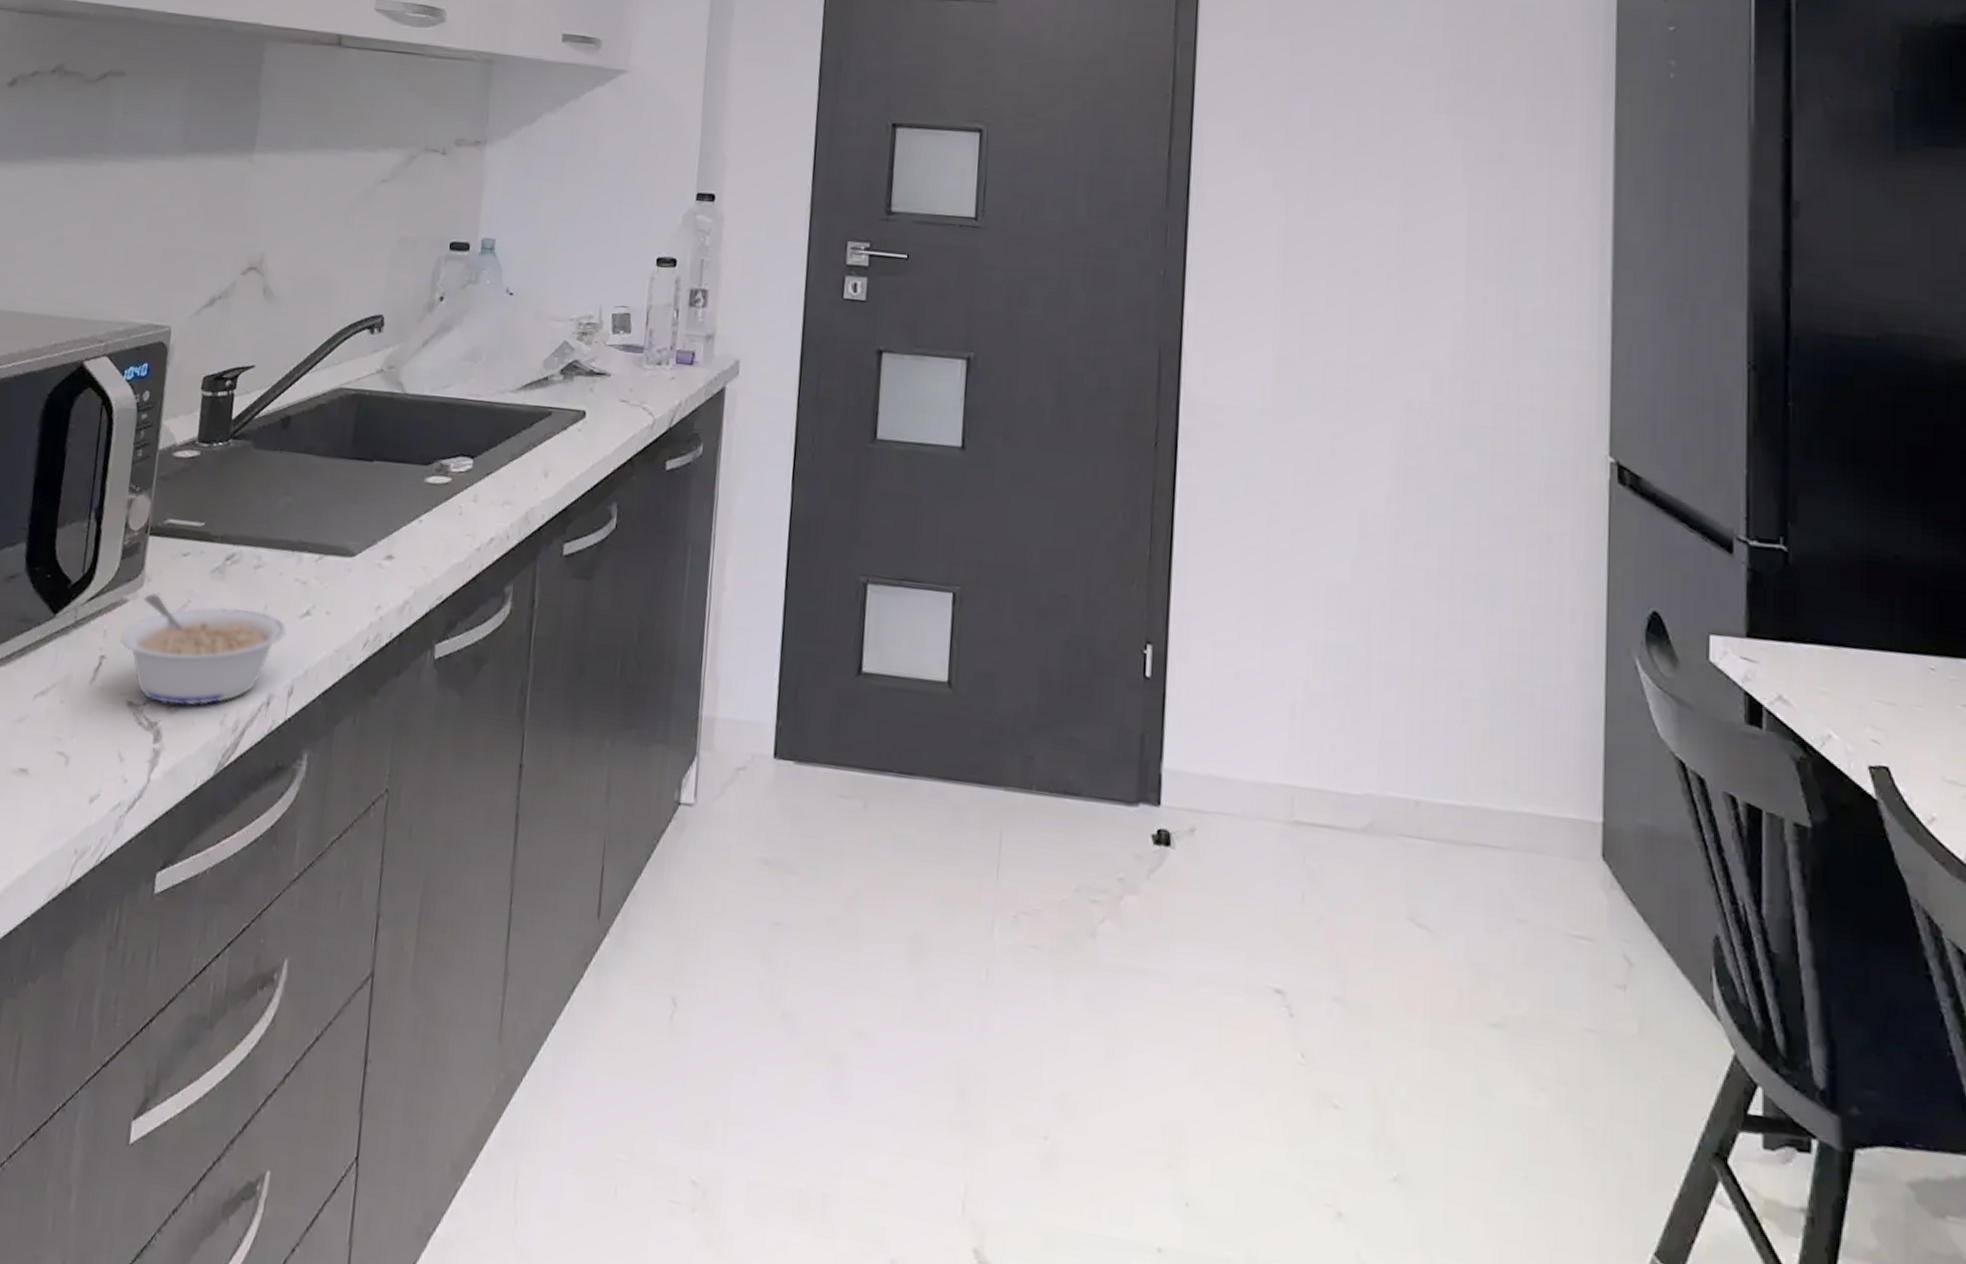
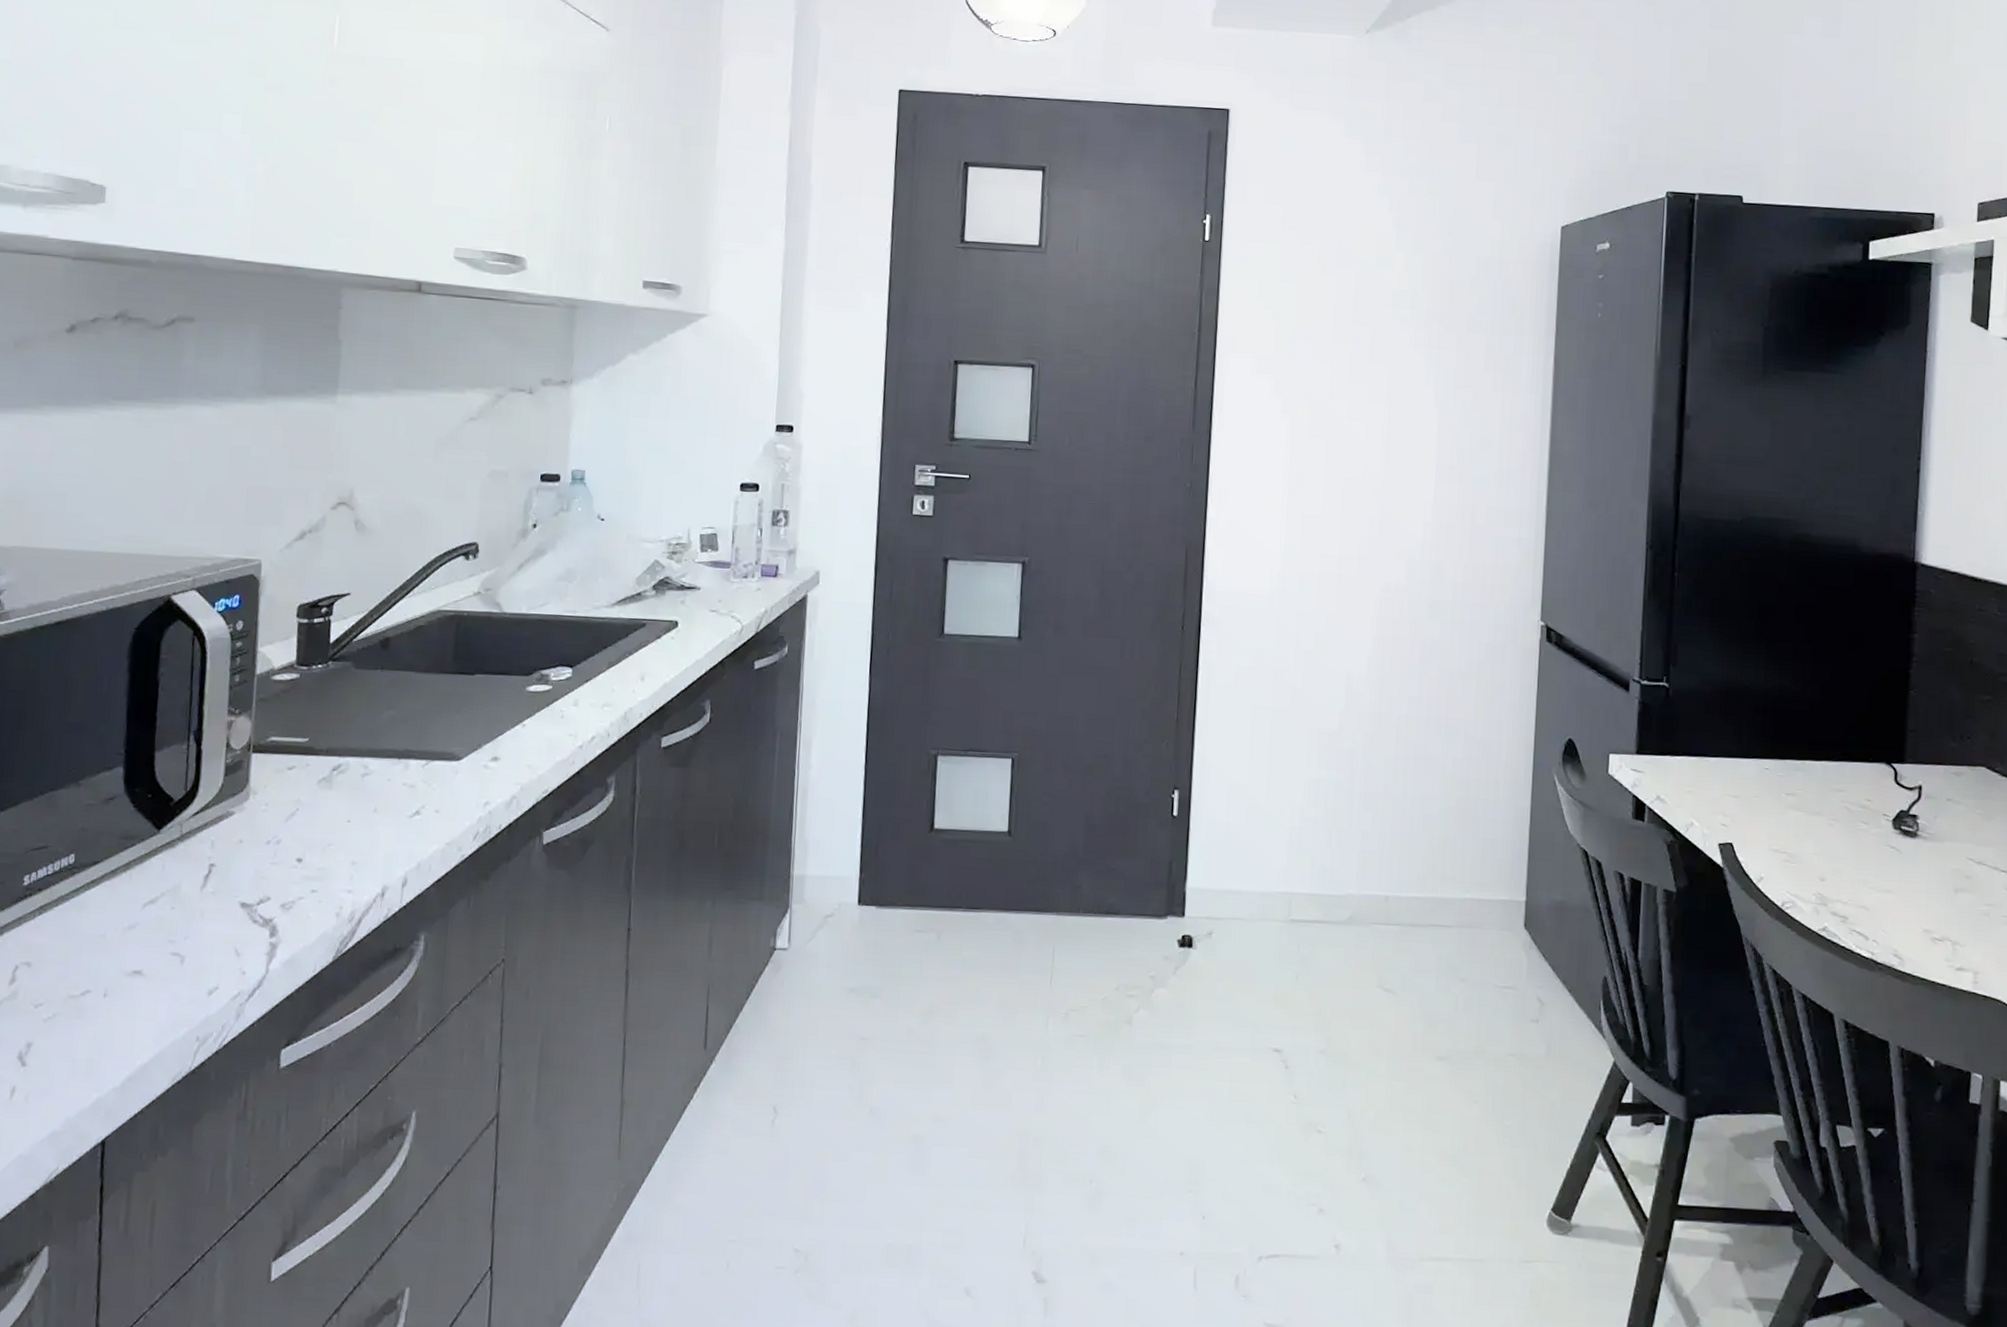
legume: present [119,593,288,706] -> none [228,805,398,903]

